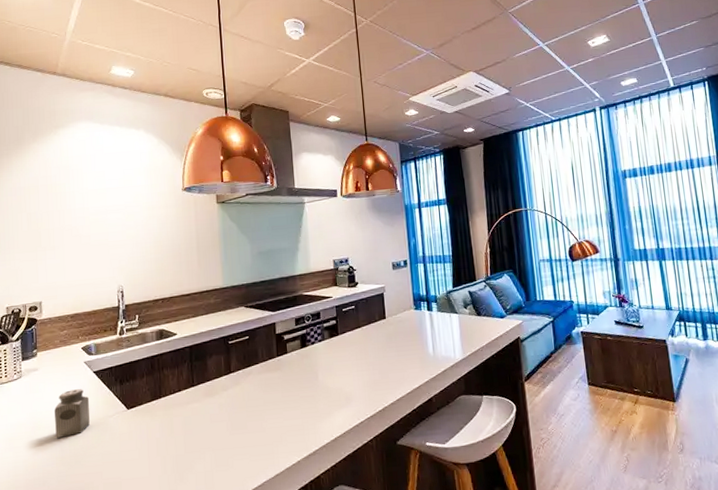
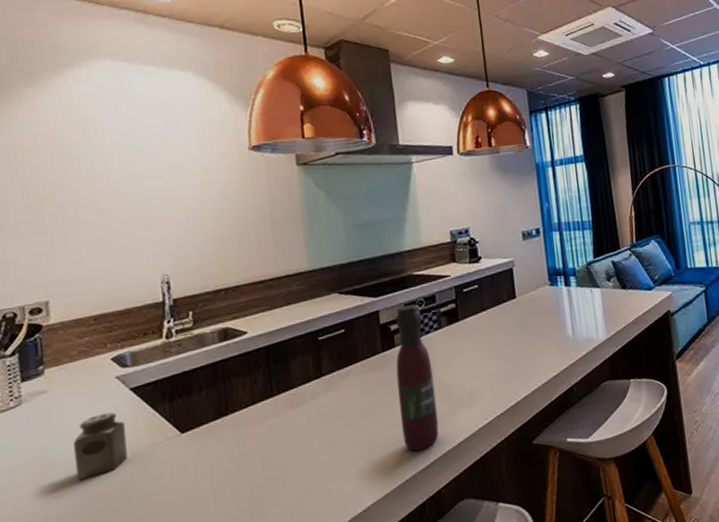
wine bottle: none [287,319,320,441] -> present [396,304,439,451]

